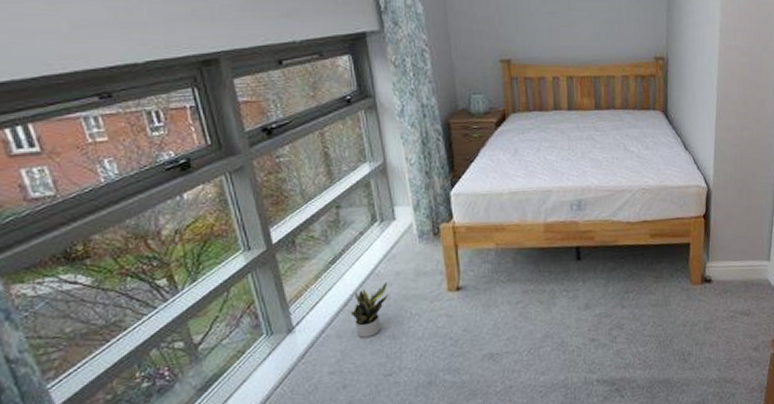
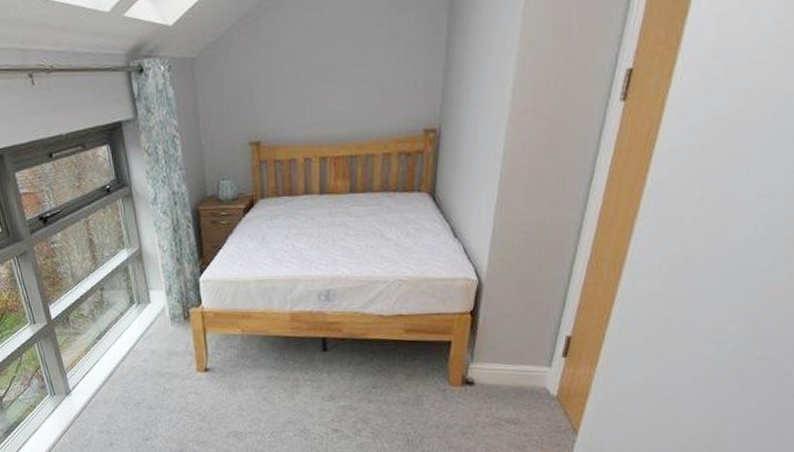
potted plant: present [350,282,389,338] -> none [114,359,146,405]

